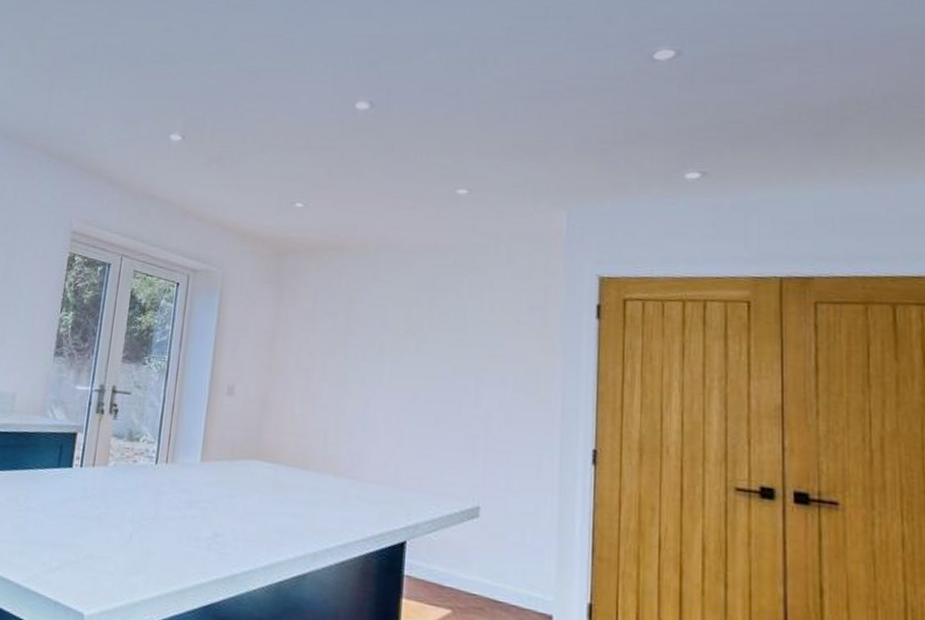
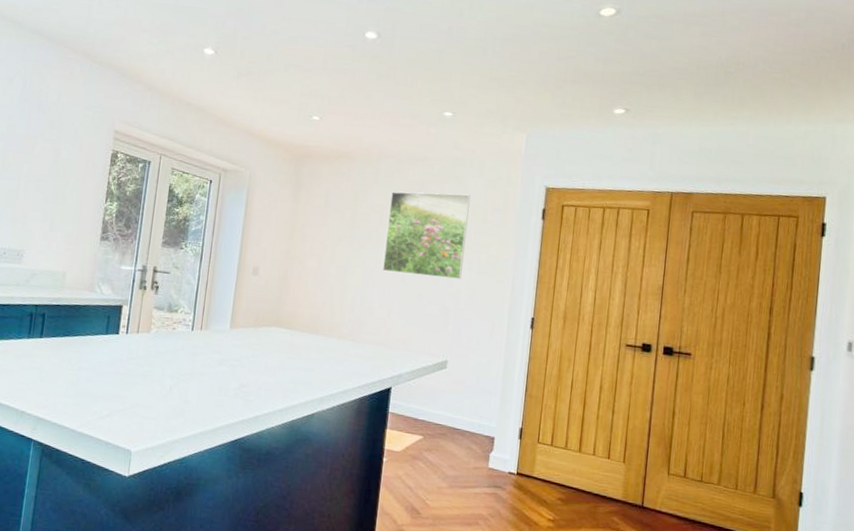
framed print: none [388,288,497,399] -> present [383,191,470,280]

